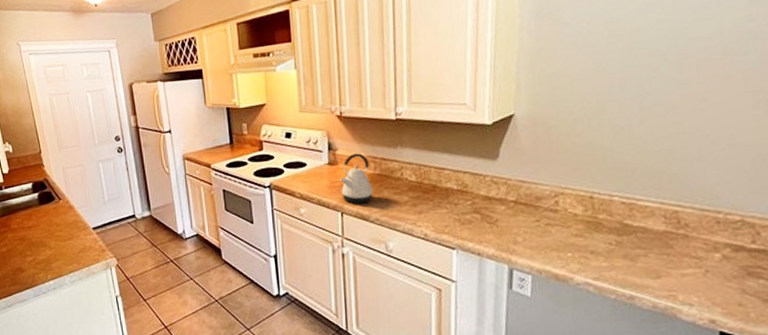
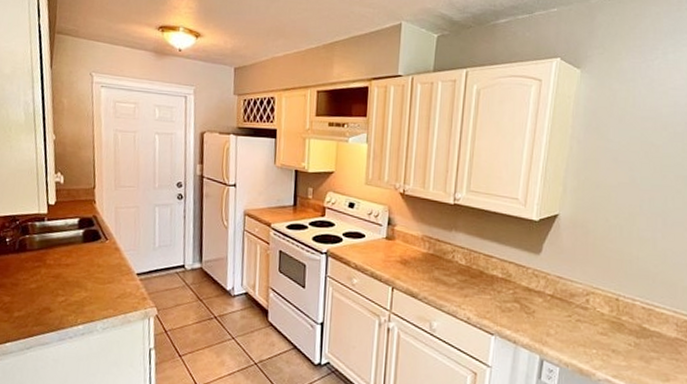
kettle: present [340,153,373,204] -> none [394,231,425,281]

